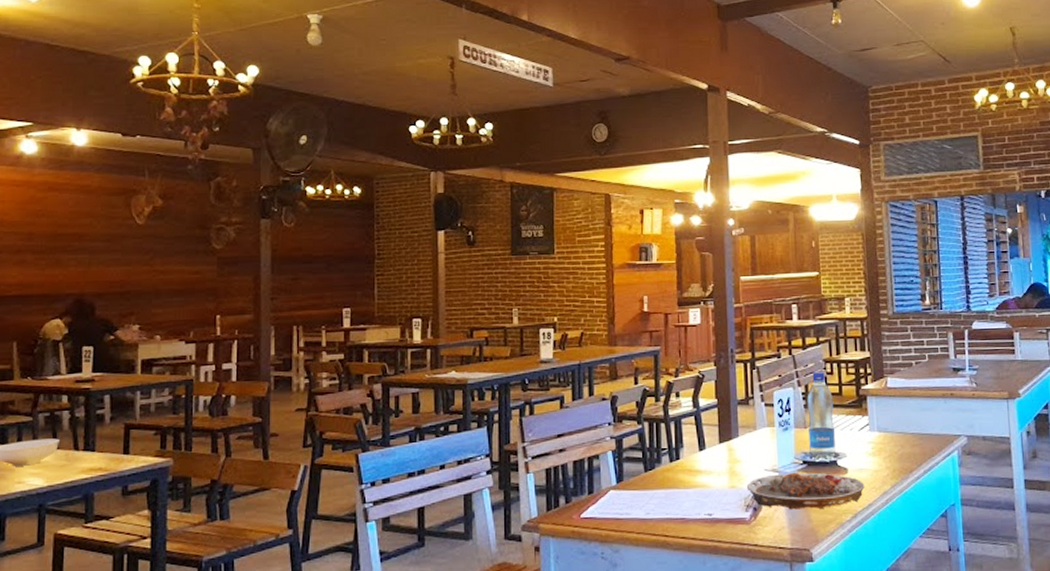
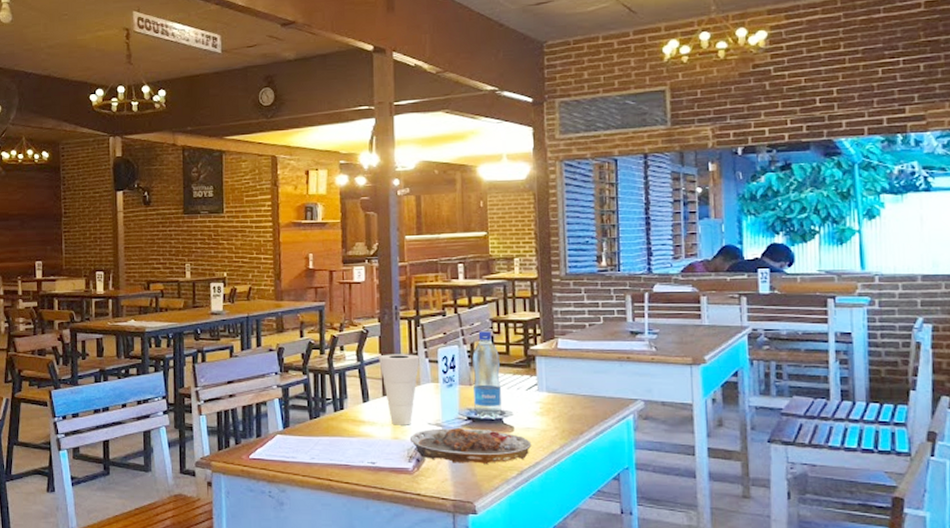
cup: none [715,398,756,473] -> present [379,354,420,425]

